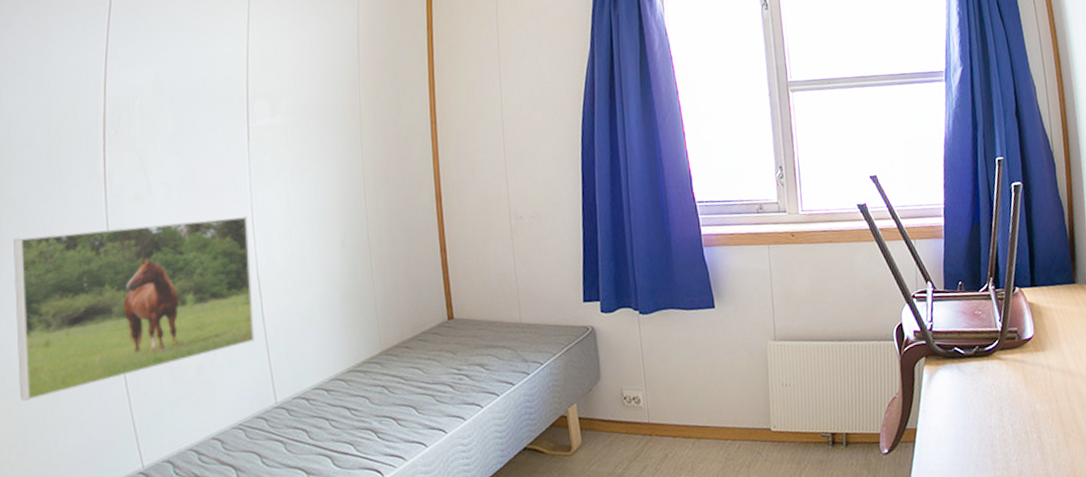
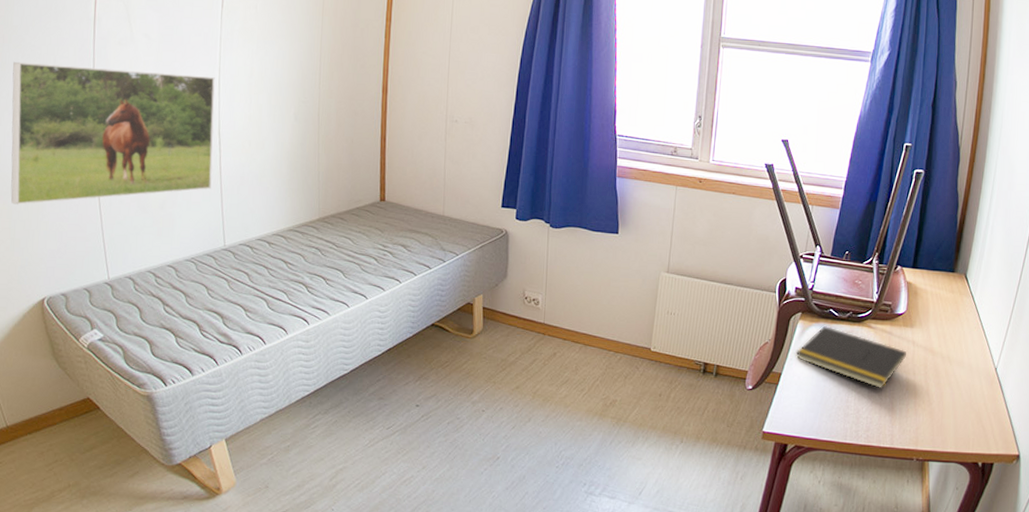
notepad: none [927,366,1044,426] -> present [795,325,906,389]

